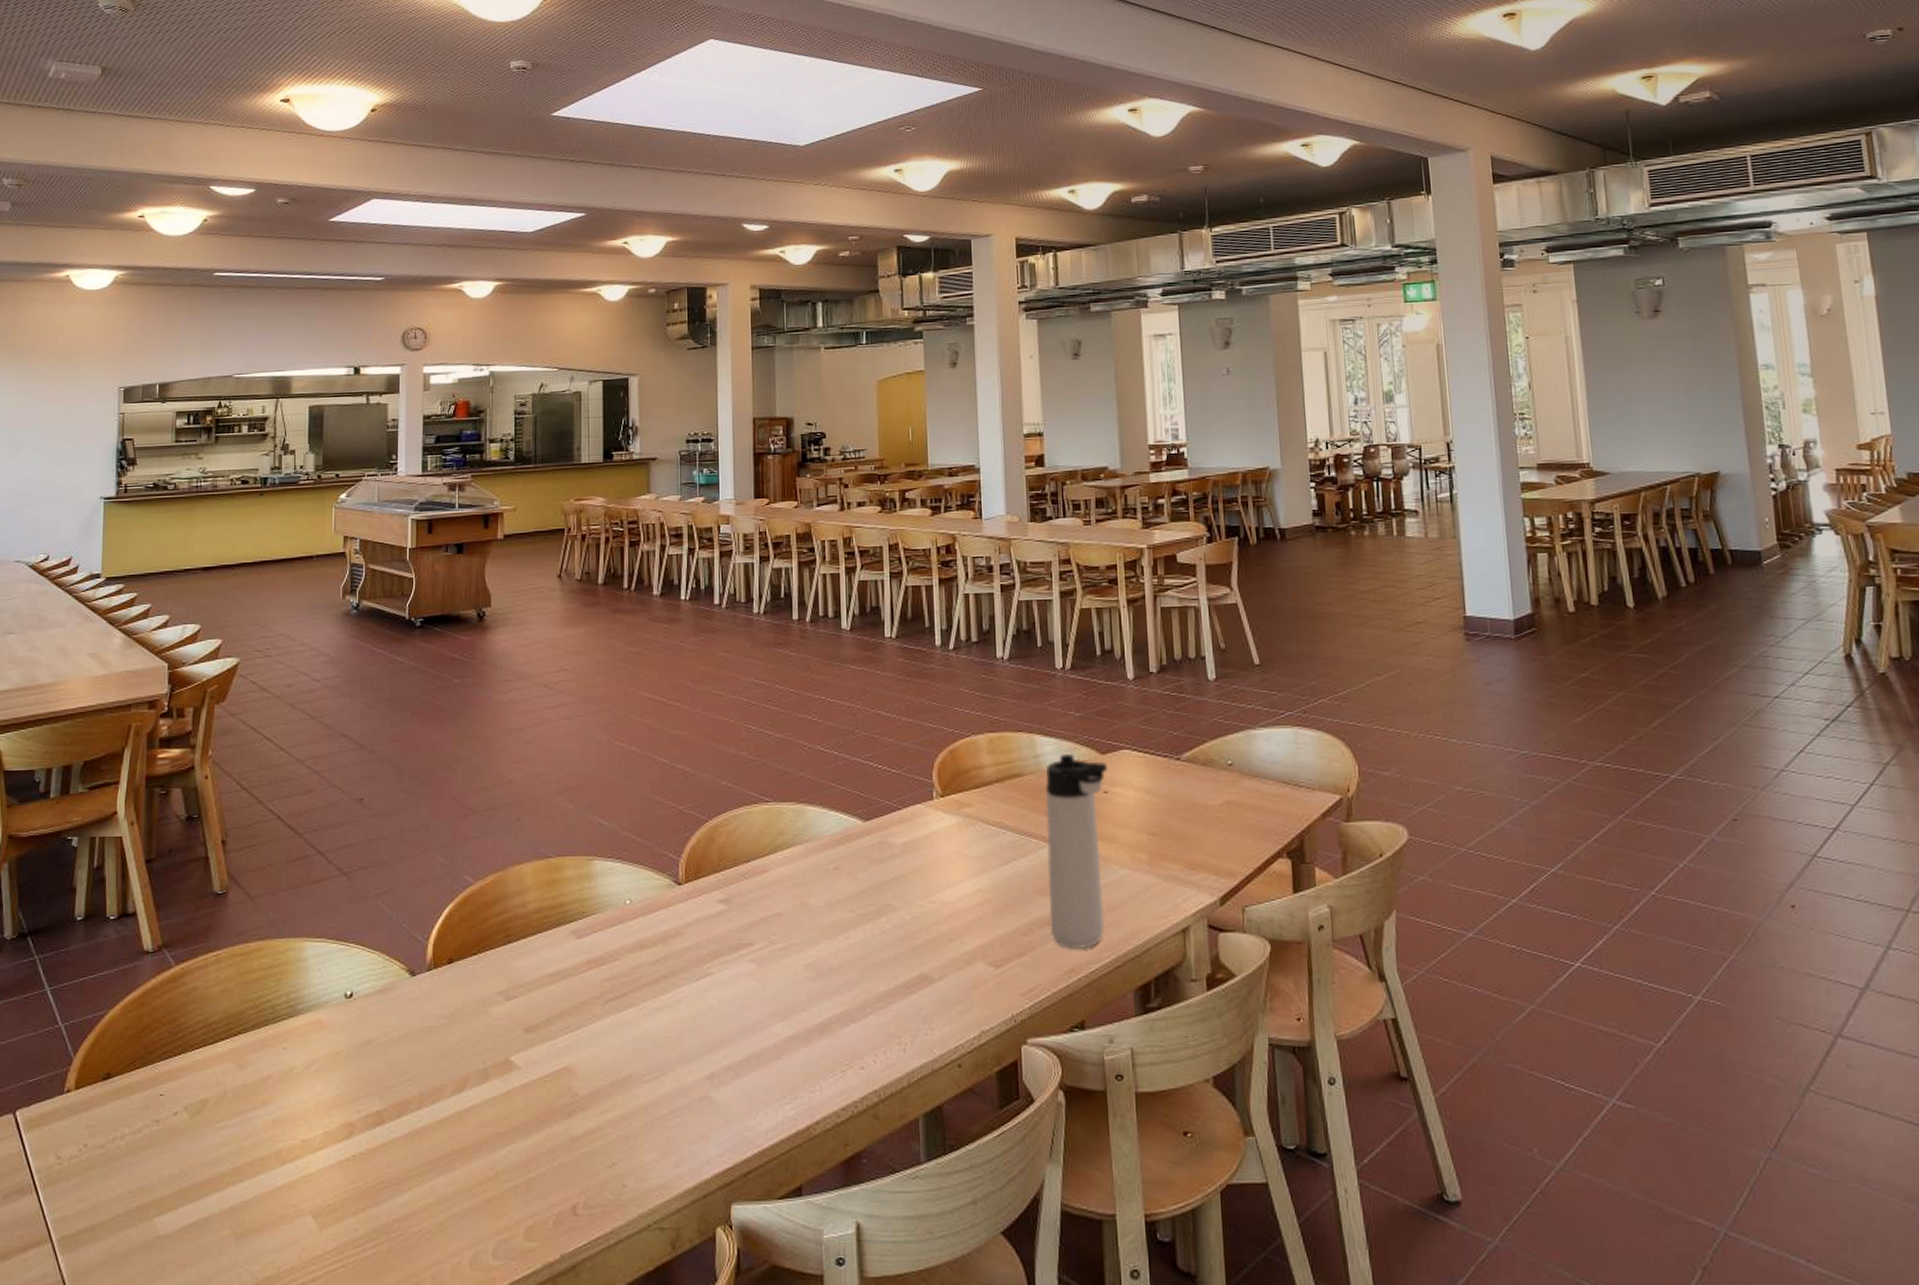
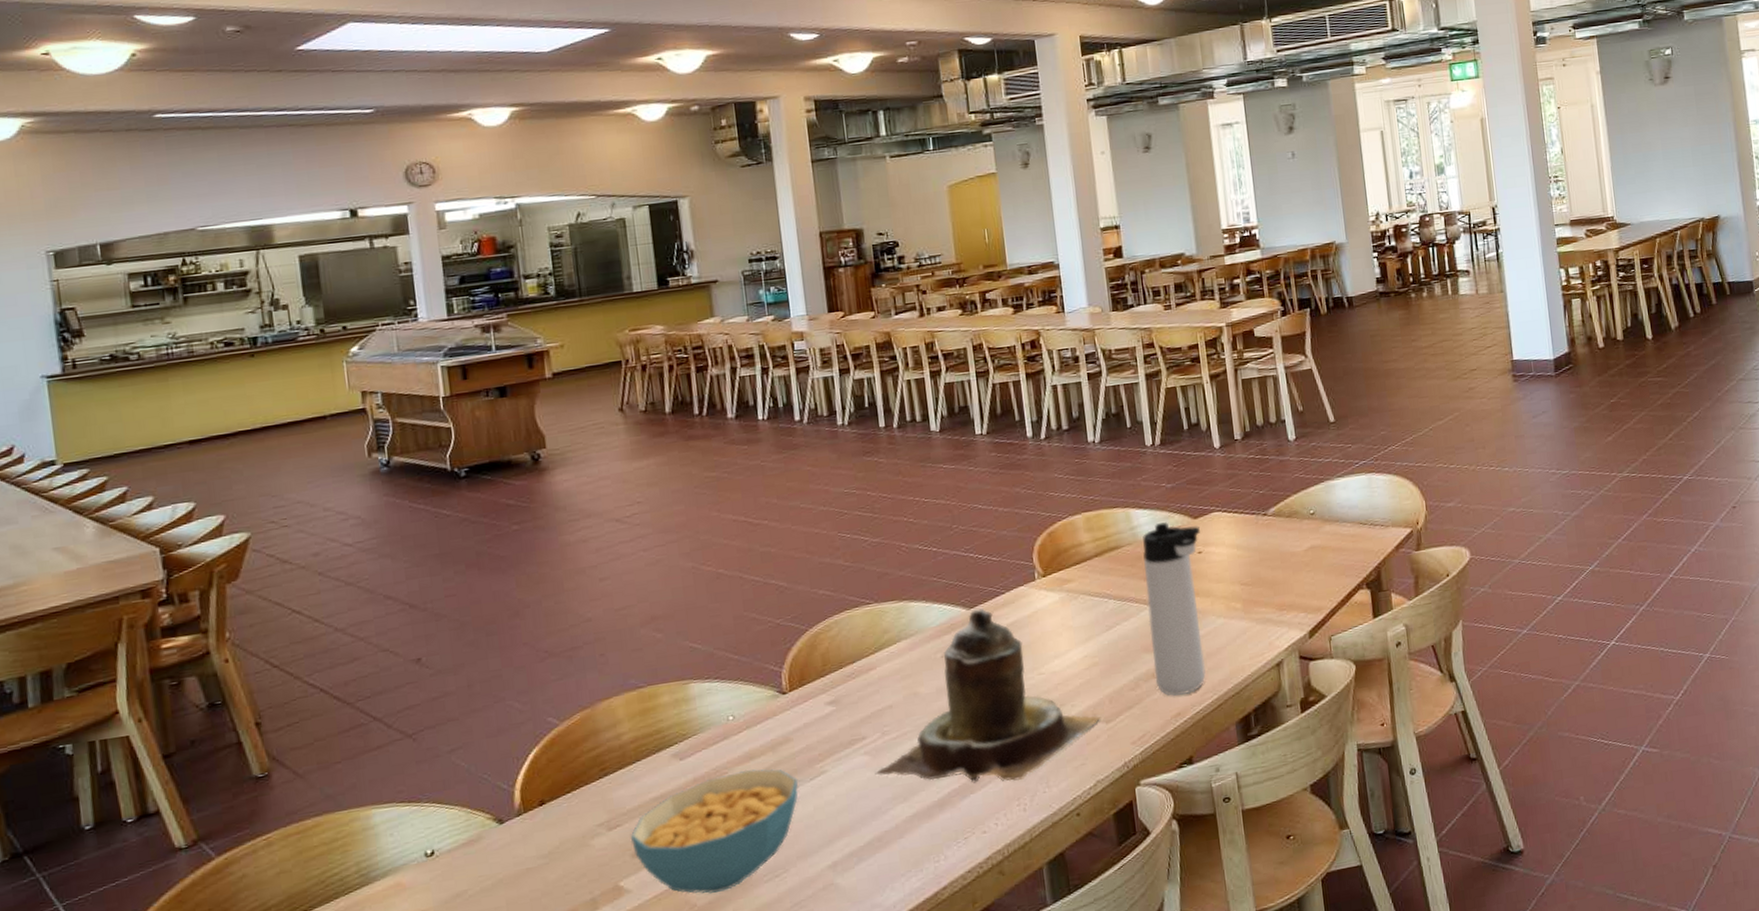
cereal bowl: none [524,958,685,1084] -> present [630,769,799,894]
teapot: none [759,821,991,1017] -> present [875,607,1101,783]

